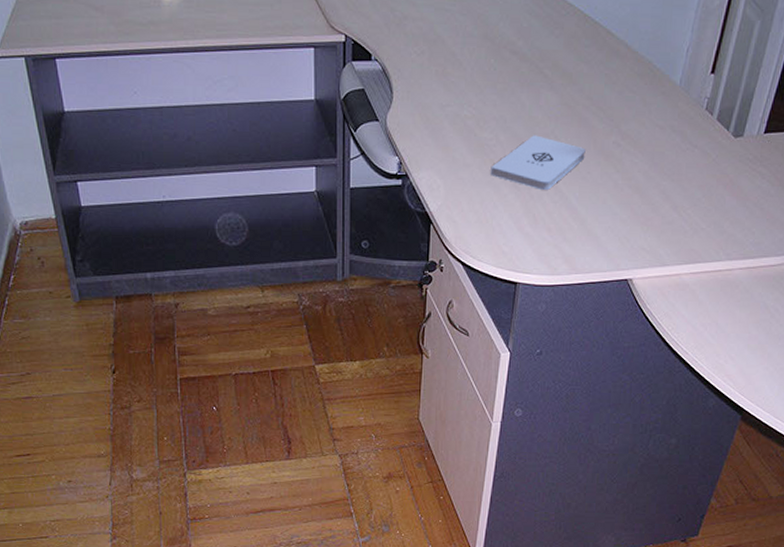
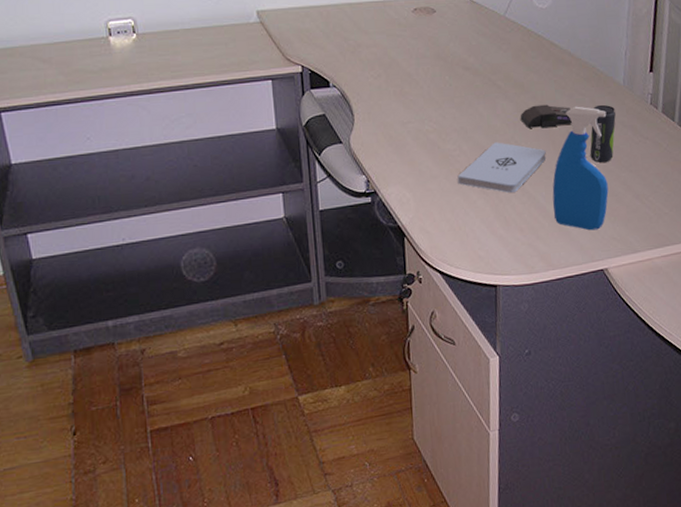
computer mouse: none [563,99,620,126] -> present [520,104,573,129]
spray bottle: none [584,104,657,238] -> present [552,106,609,231]
beverage can: none [631,105,666,169] -> present [589,104,616,163]

